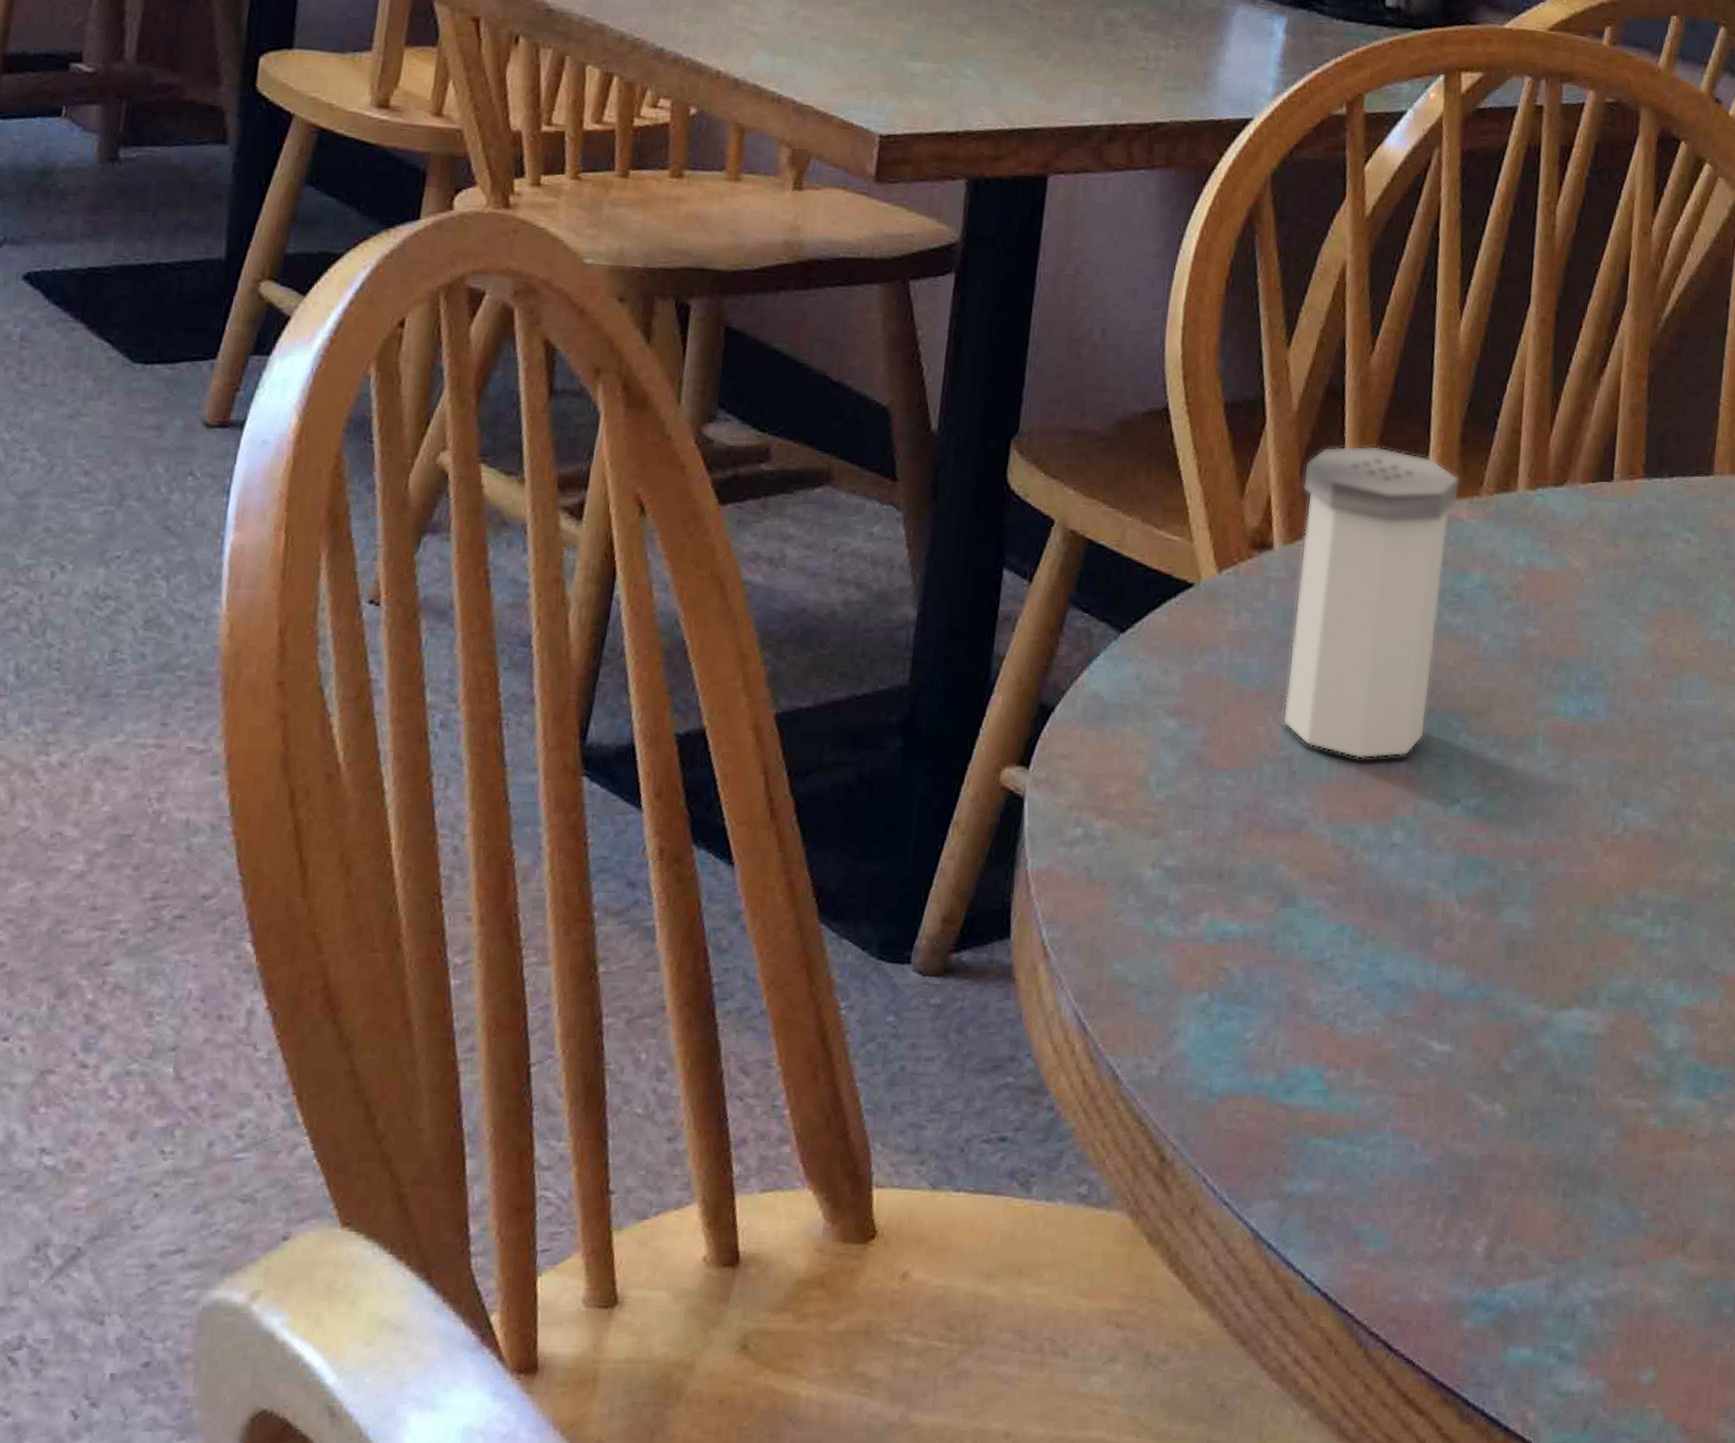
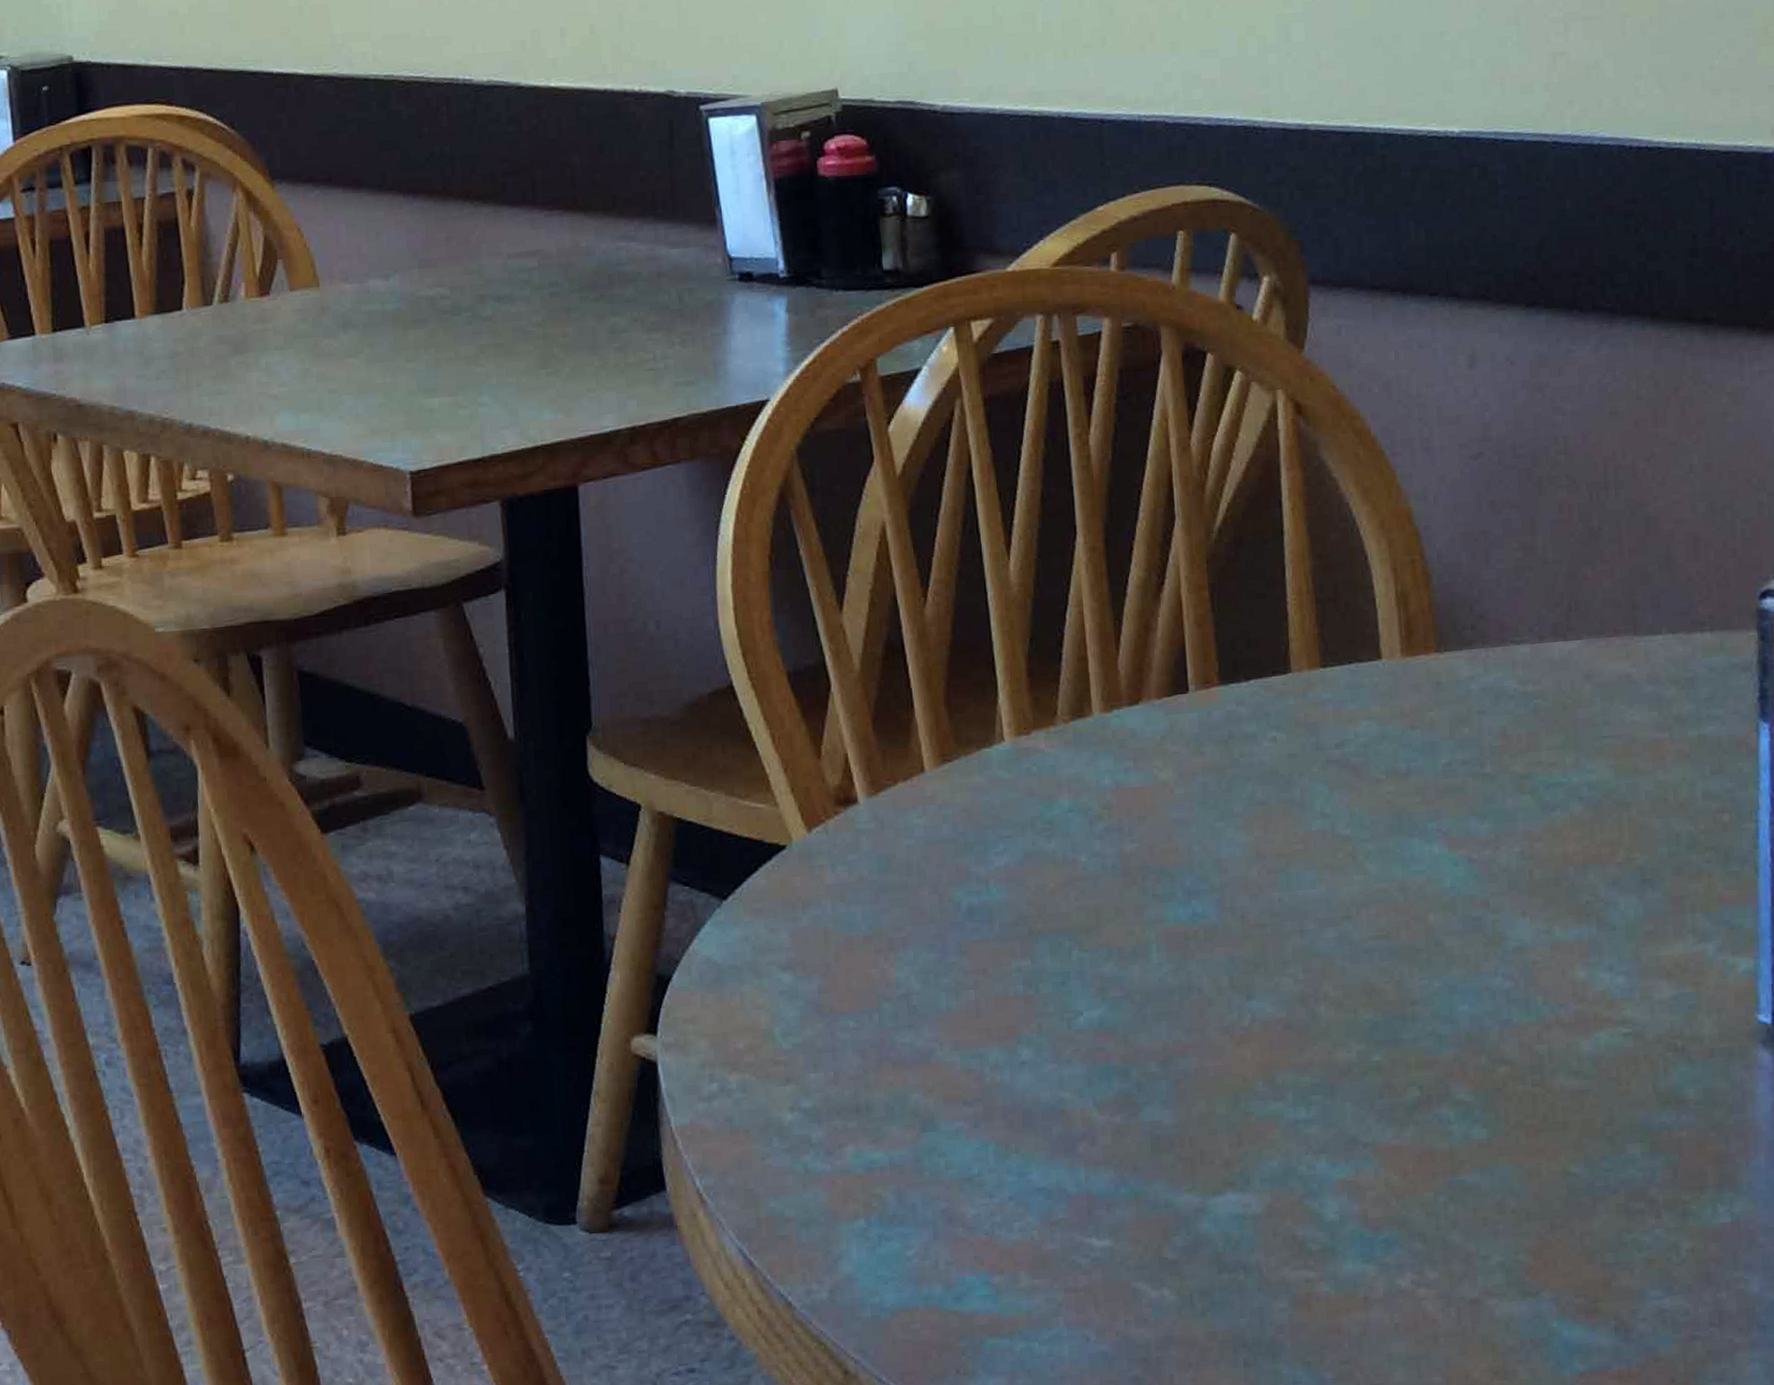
salt shaker: present [1282,445,1461,759] -> none [875,692,1037,987]

